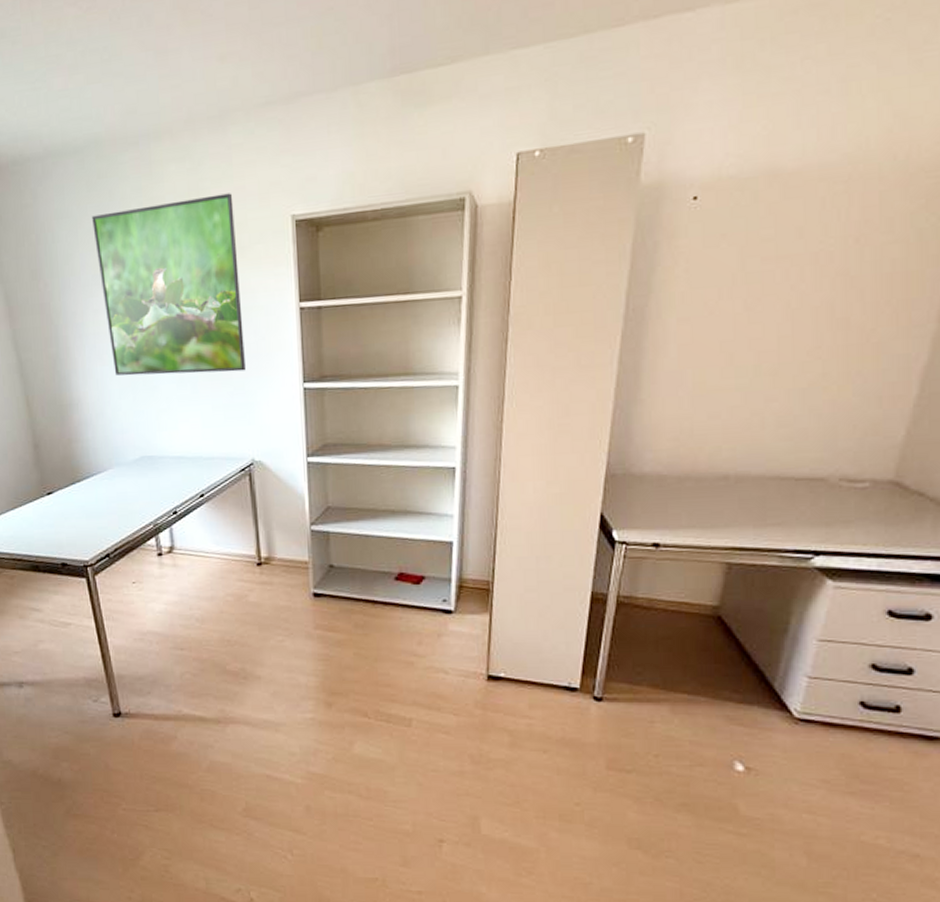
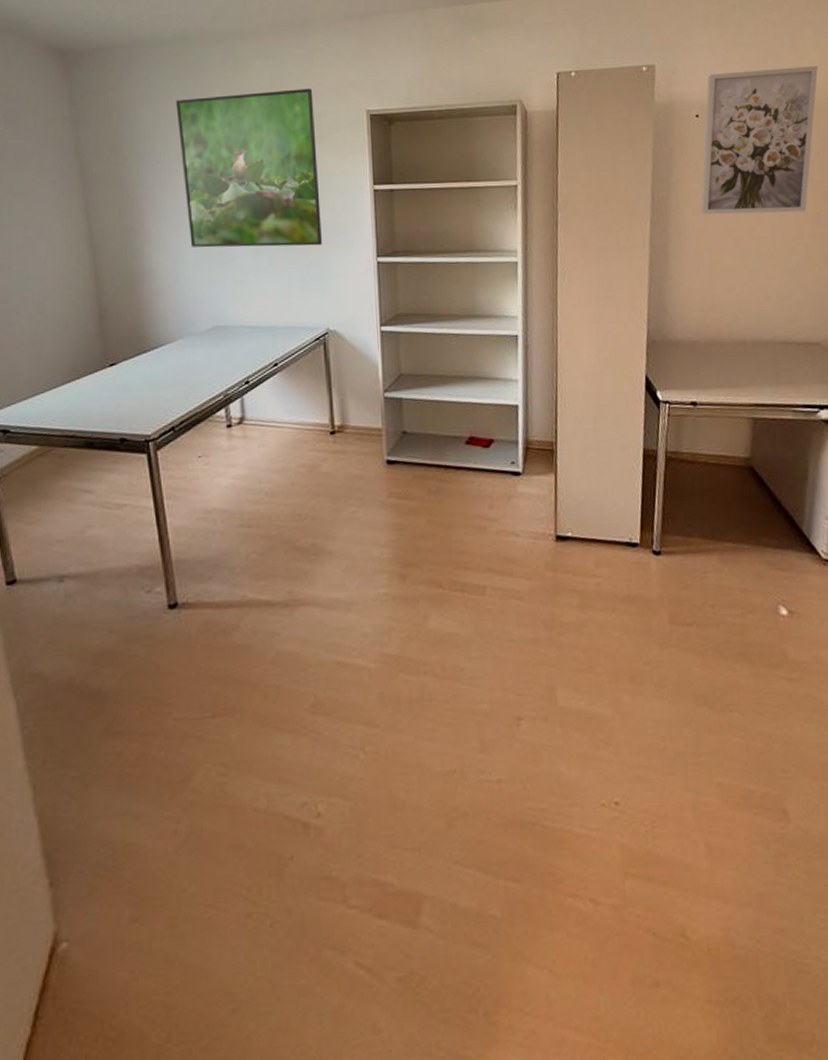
wall art: none [687,117,876,325] -> present [700,66,818,215]

